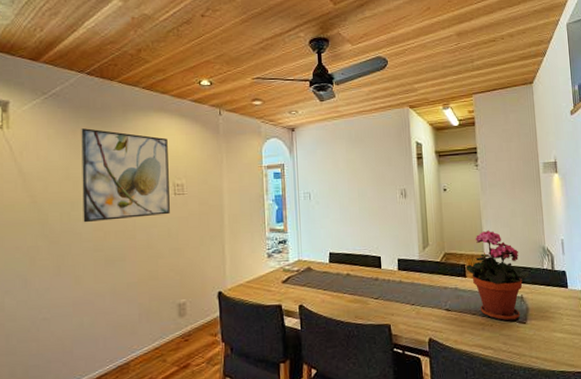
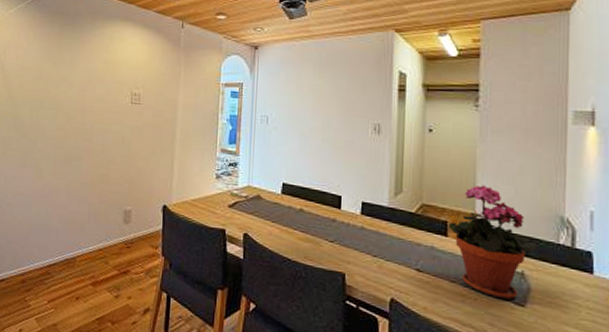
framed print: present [81,128,170,223] -> none [49,33,130,122]

